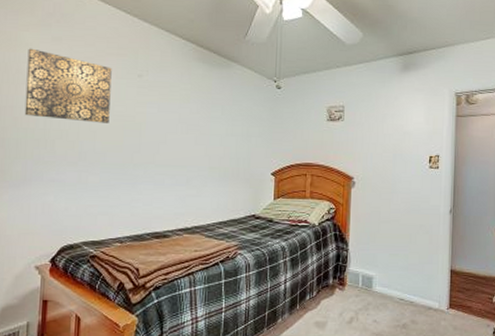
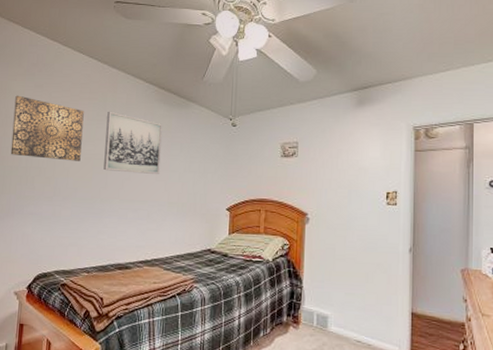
wall art: none [136,69,201,138] -> present [103,111,162,174]

